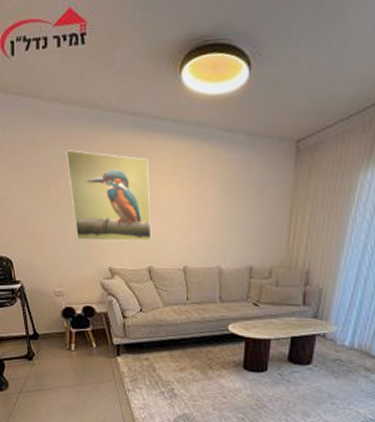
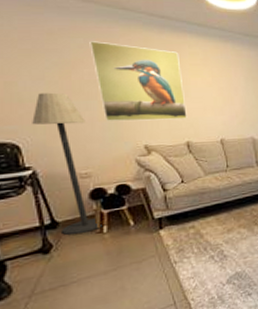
floor lamp: none [20,208,73,348] -> present [32,92,105,236]

